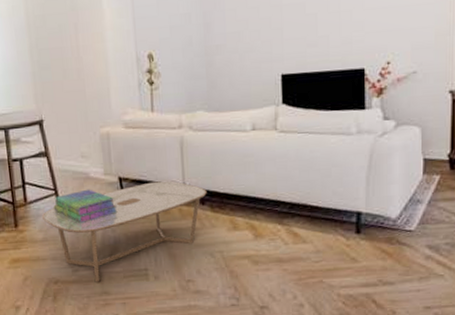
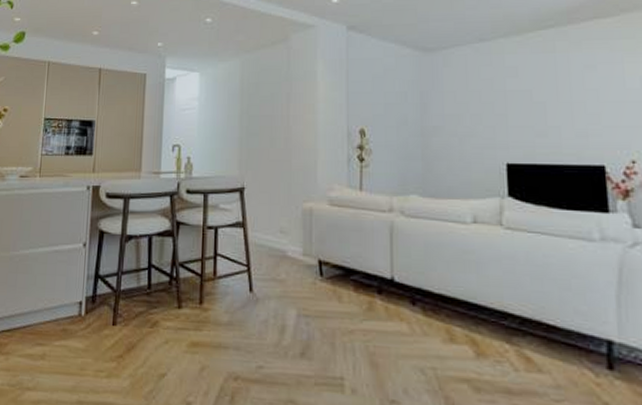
coffee table: present [41,181,207,282] -> none [229,270,419,386]
stack of books: present [53,189,118,223] -> none [244,269,314,309]

